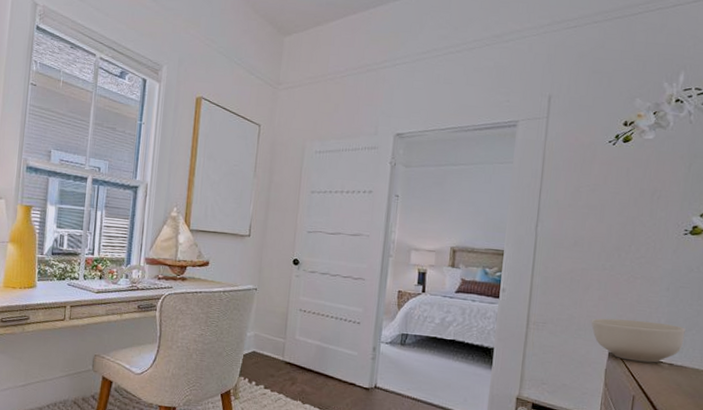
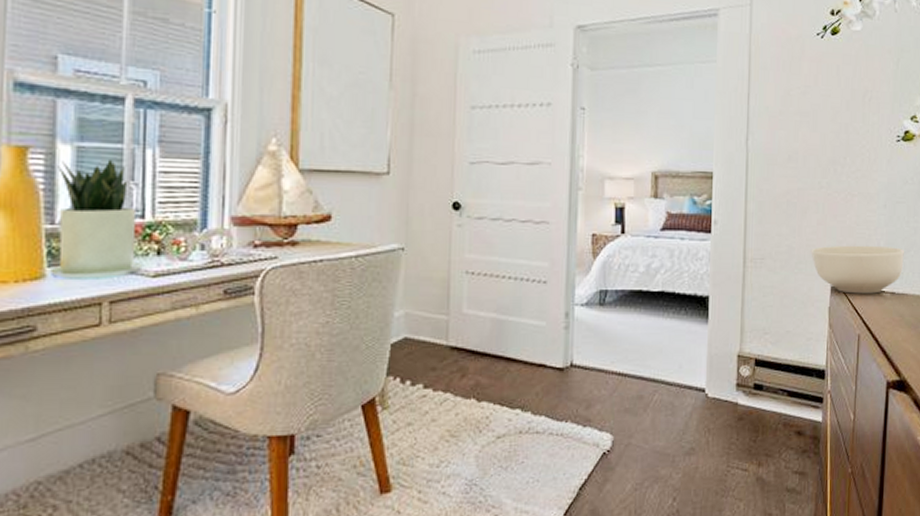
planter: none [39,216,91,291] -> present [50,158,143,279]

